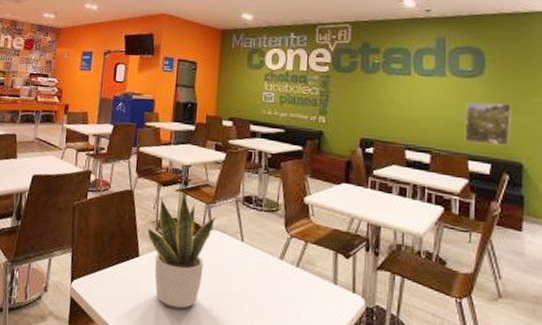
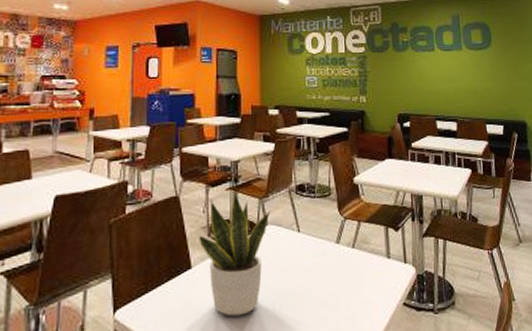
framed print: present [464,102,511,146] -> none [480,71,515,108]

